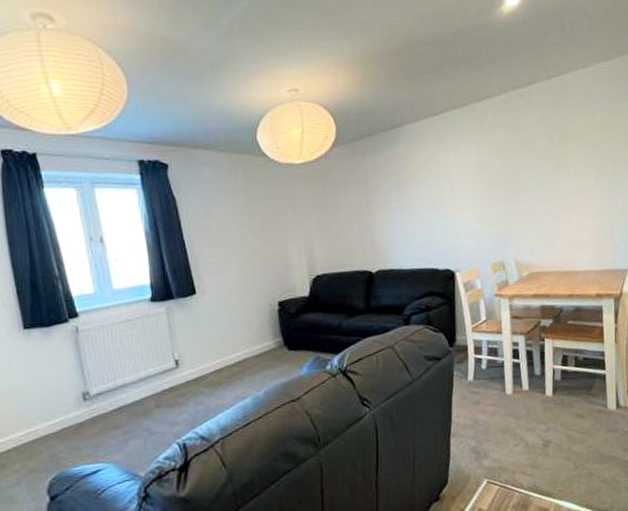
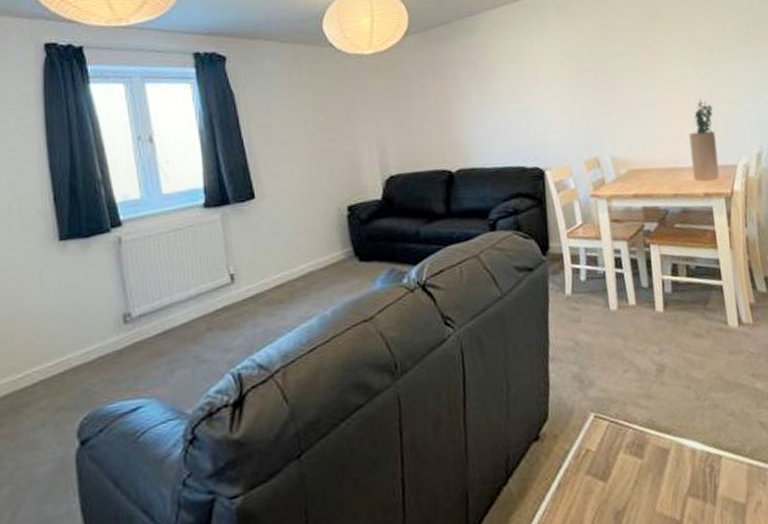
vase: none [586,209,612,285] -> present [688,99,720,183]

